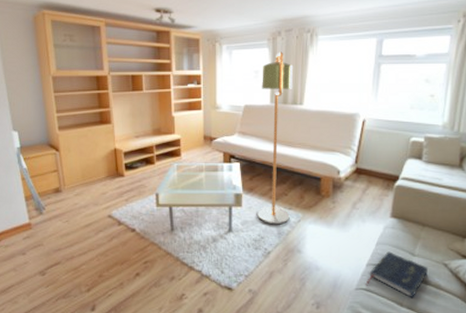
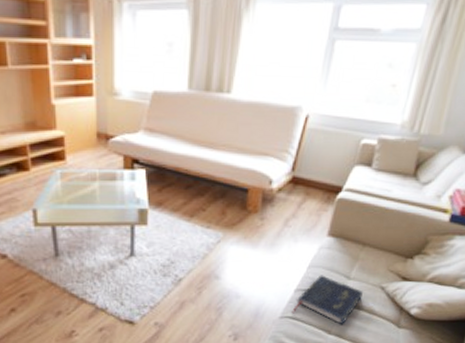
floor lamp: present [257,51,294,225] -> none [167,16,221,247]

